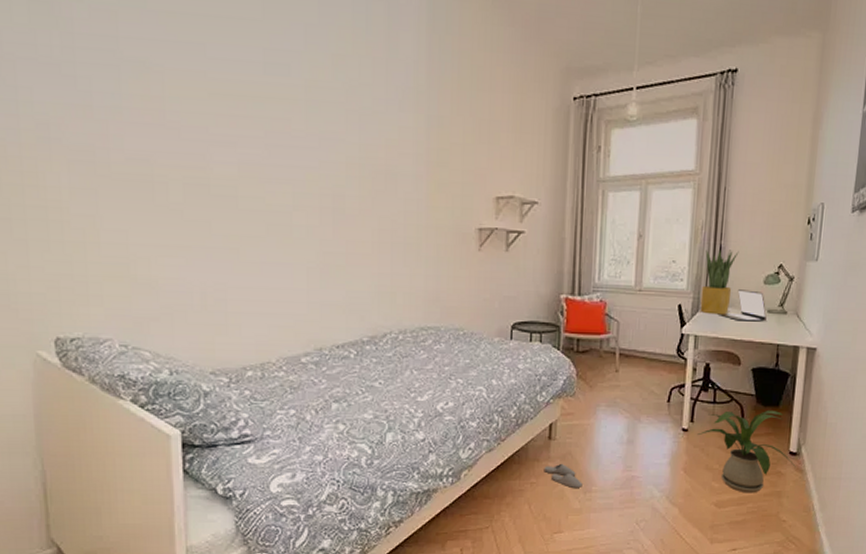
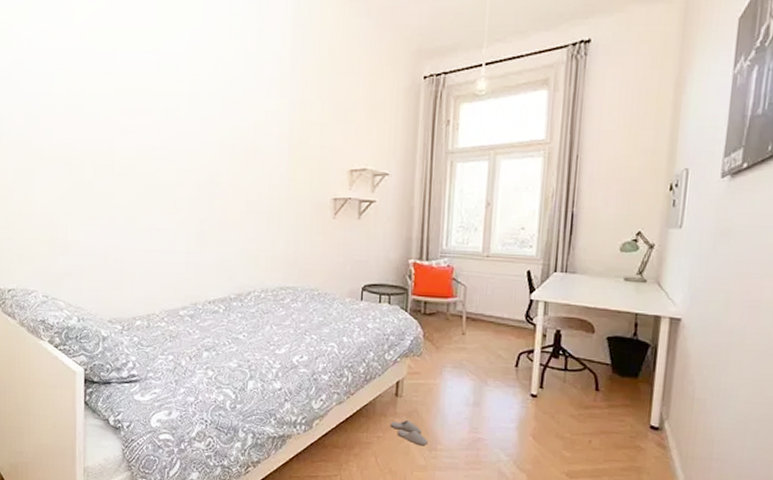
house plant: present [697,409,796,493] -> none [547,380,658,467]
planter: present [700,249,739,315] -> none [550,216,593,282]
laptop: present [717,289,767,322] -> none [569,257,623,290]

